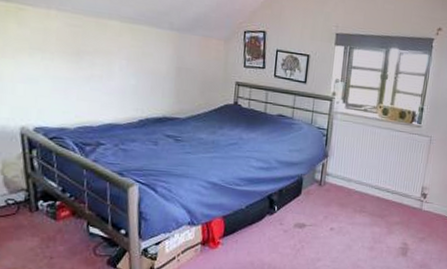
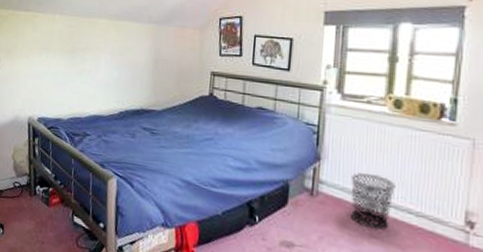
waste bin: none [348,165,380,206] -> present [351,173,396,230]

